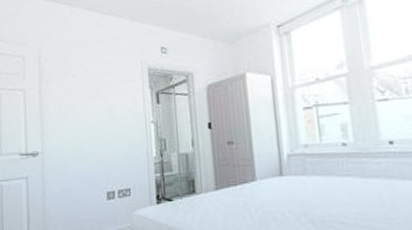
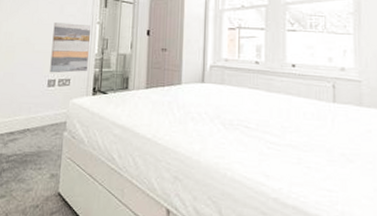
wall art: none [105,126,147,184] -> present [50,22,91,73]

